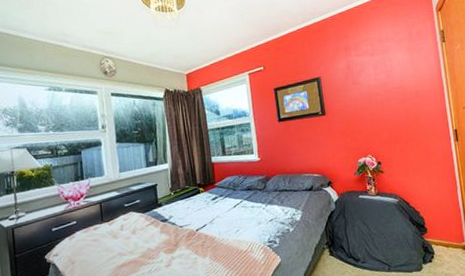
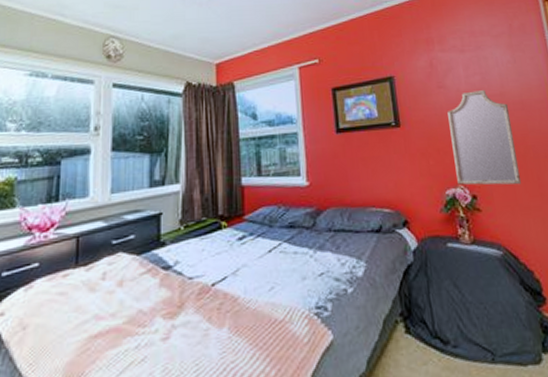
home mirror: none [360,84,414,155] -> present [447,90,522,186]

